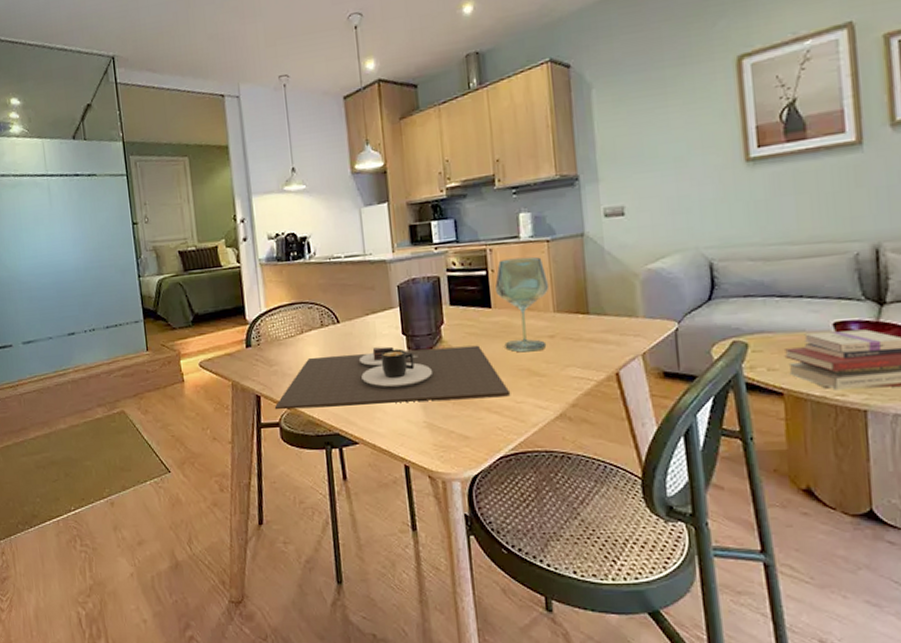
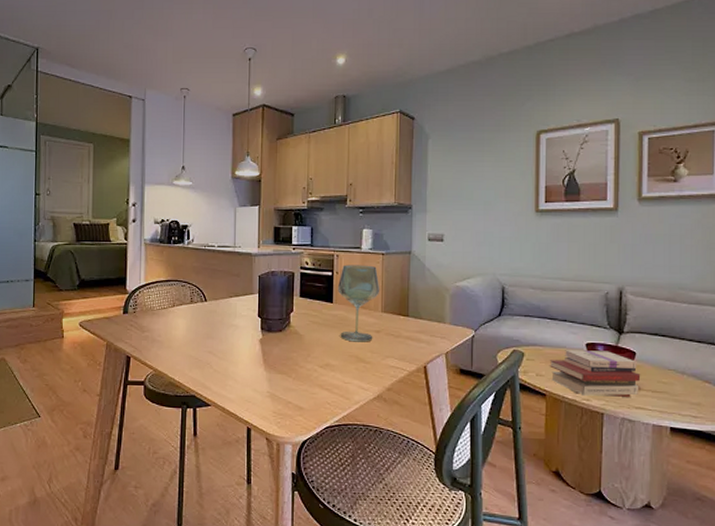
place setting: present [274,345,511,410] -> none [141,325,341,376]

